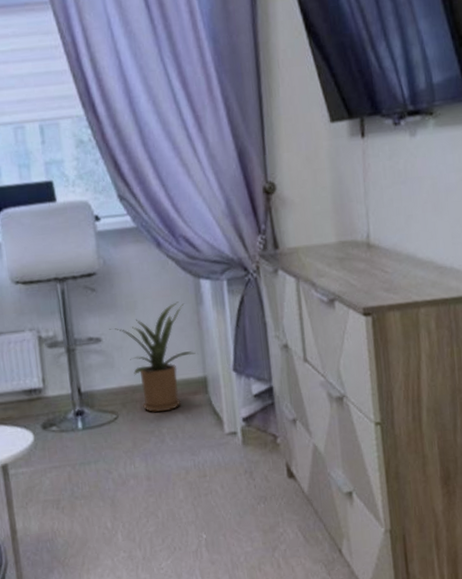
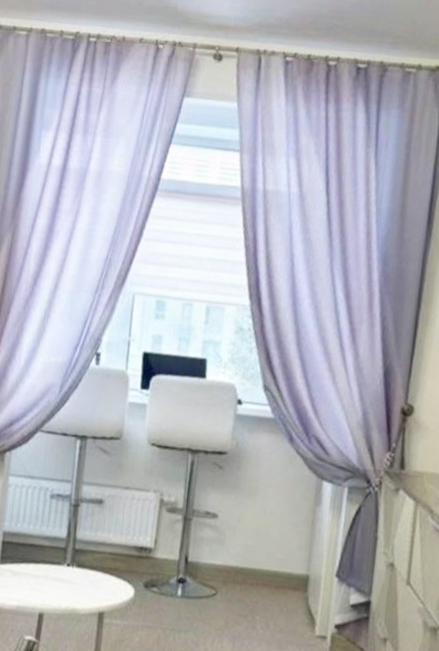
house plant: present [109,301,196,412] -> none [227,497,304,600]

